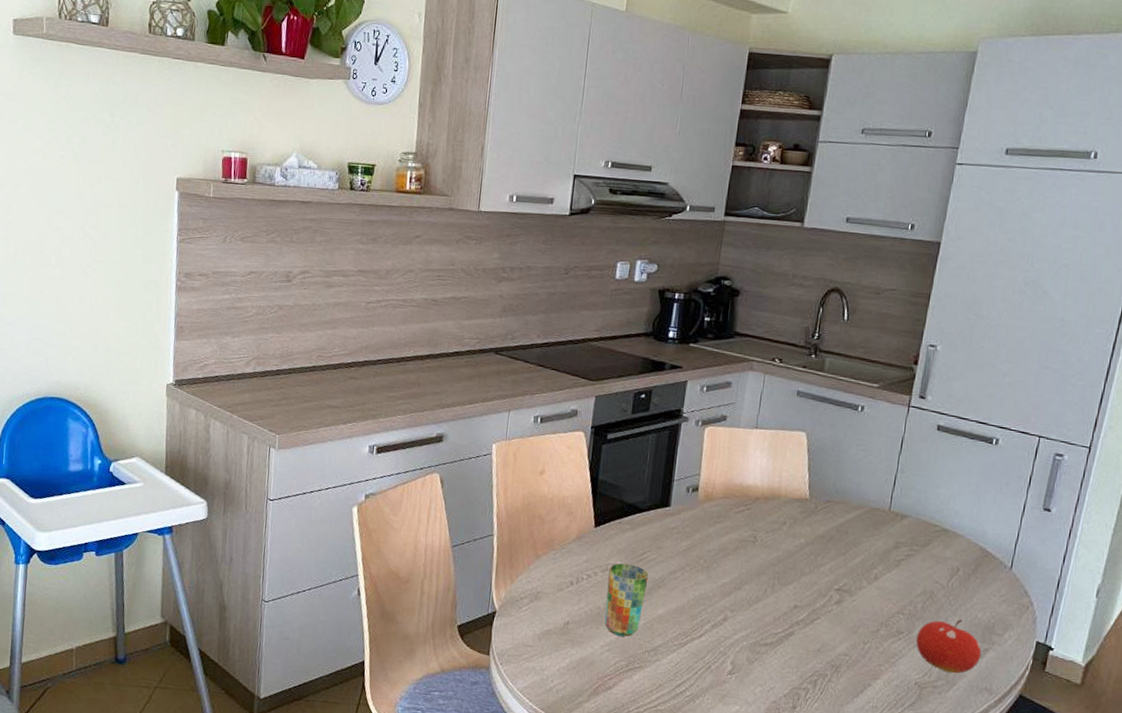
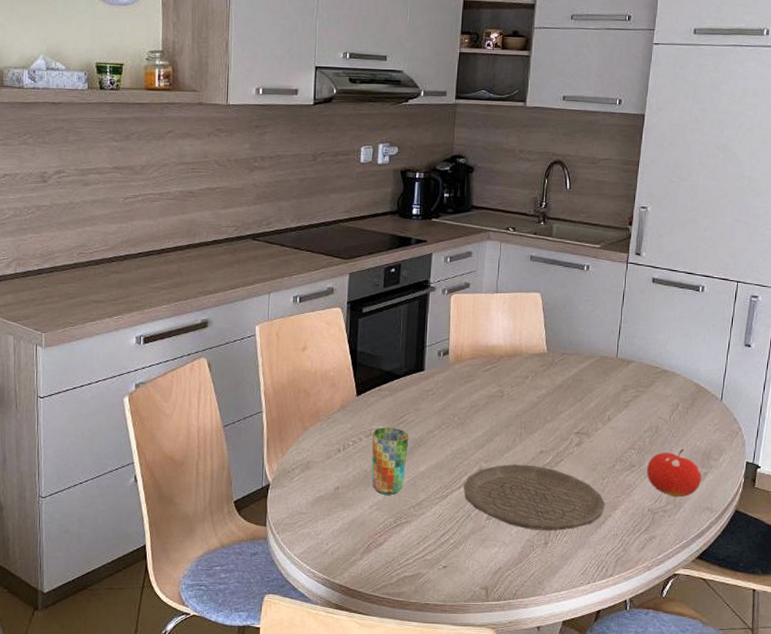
plate: none [704,616,866,696] -> present [463,464,606,532]

